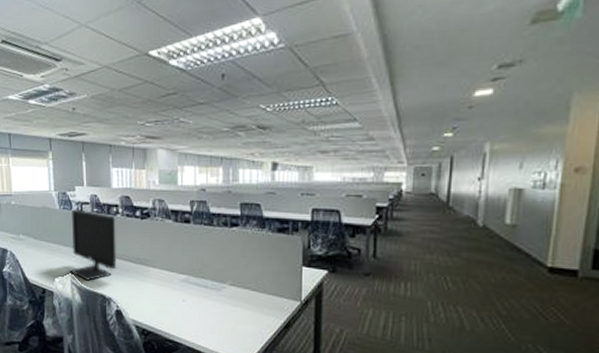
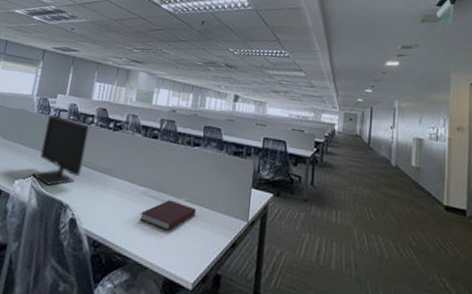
notebook: none [185,285,243,316] -> present [140,199,197,231]

